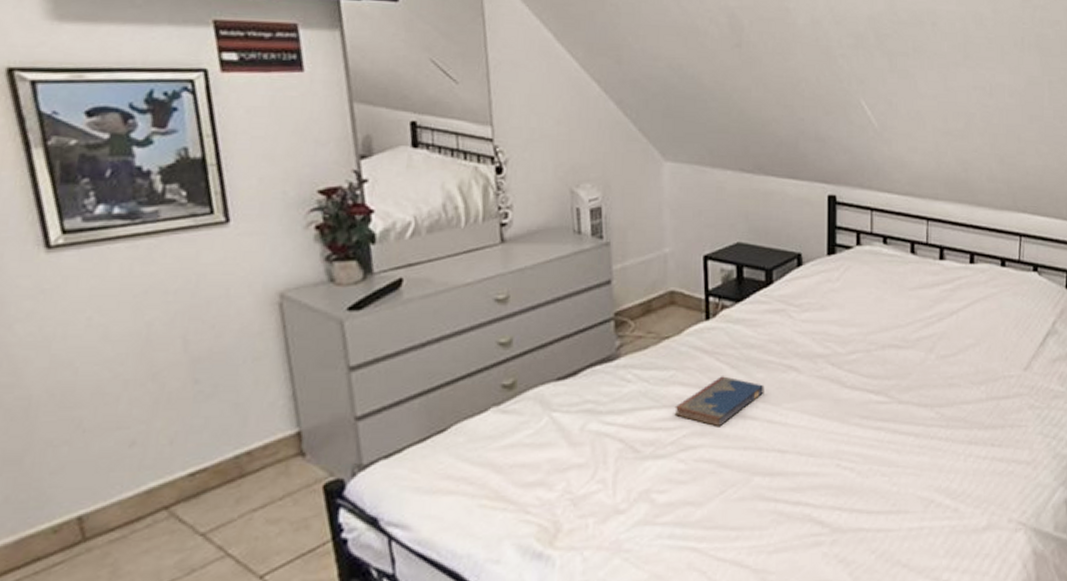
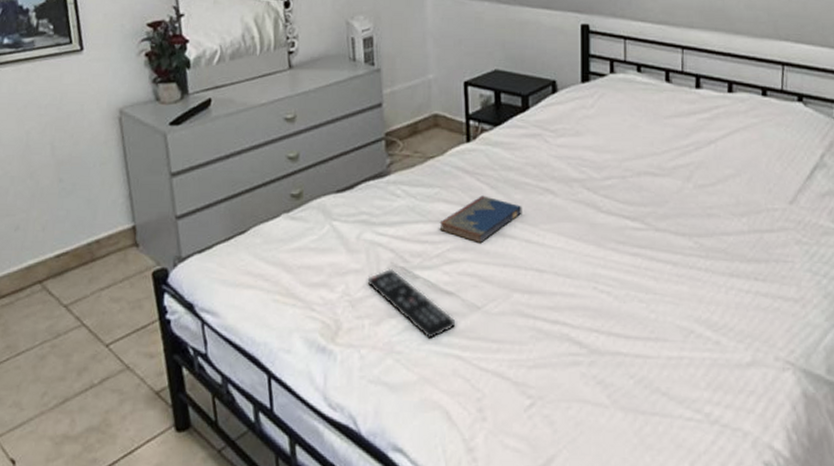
remote control: none [592,459,692,534] -> present [367,268,456,340]

